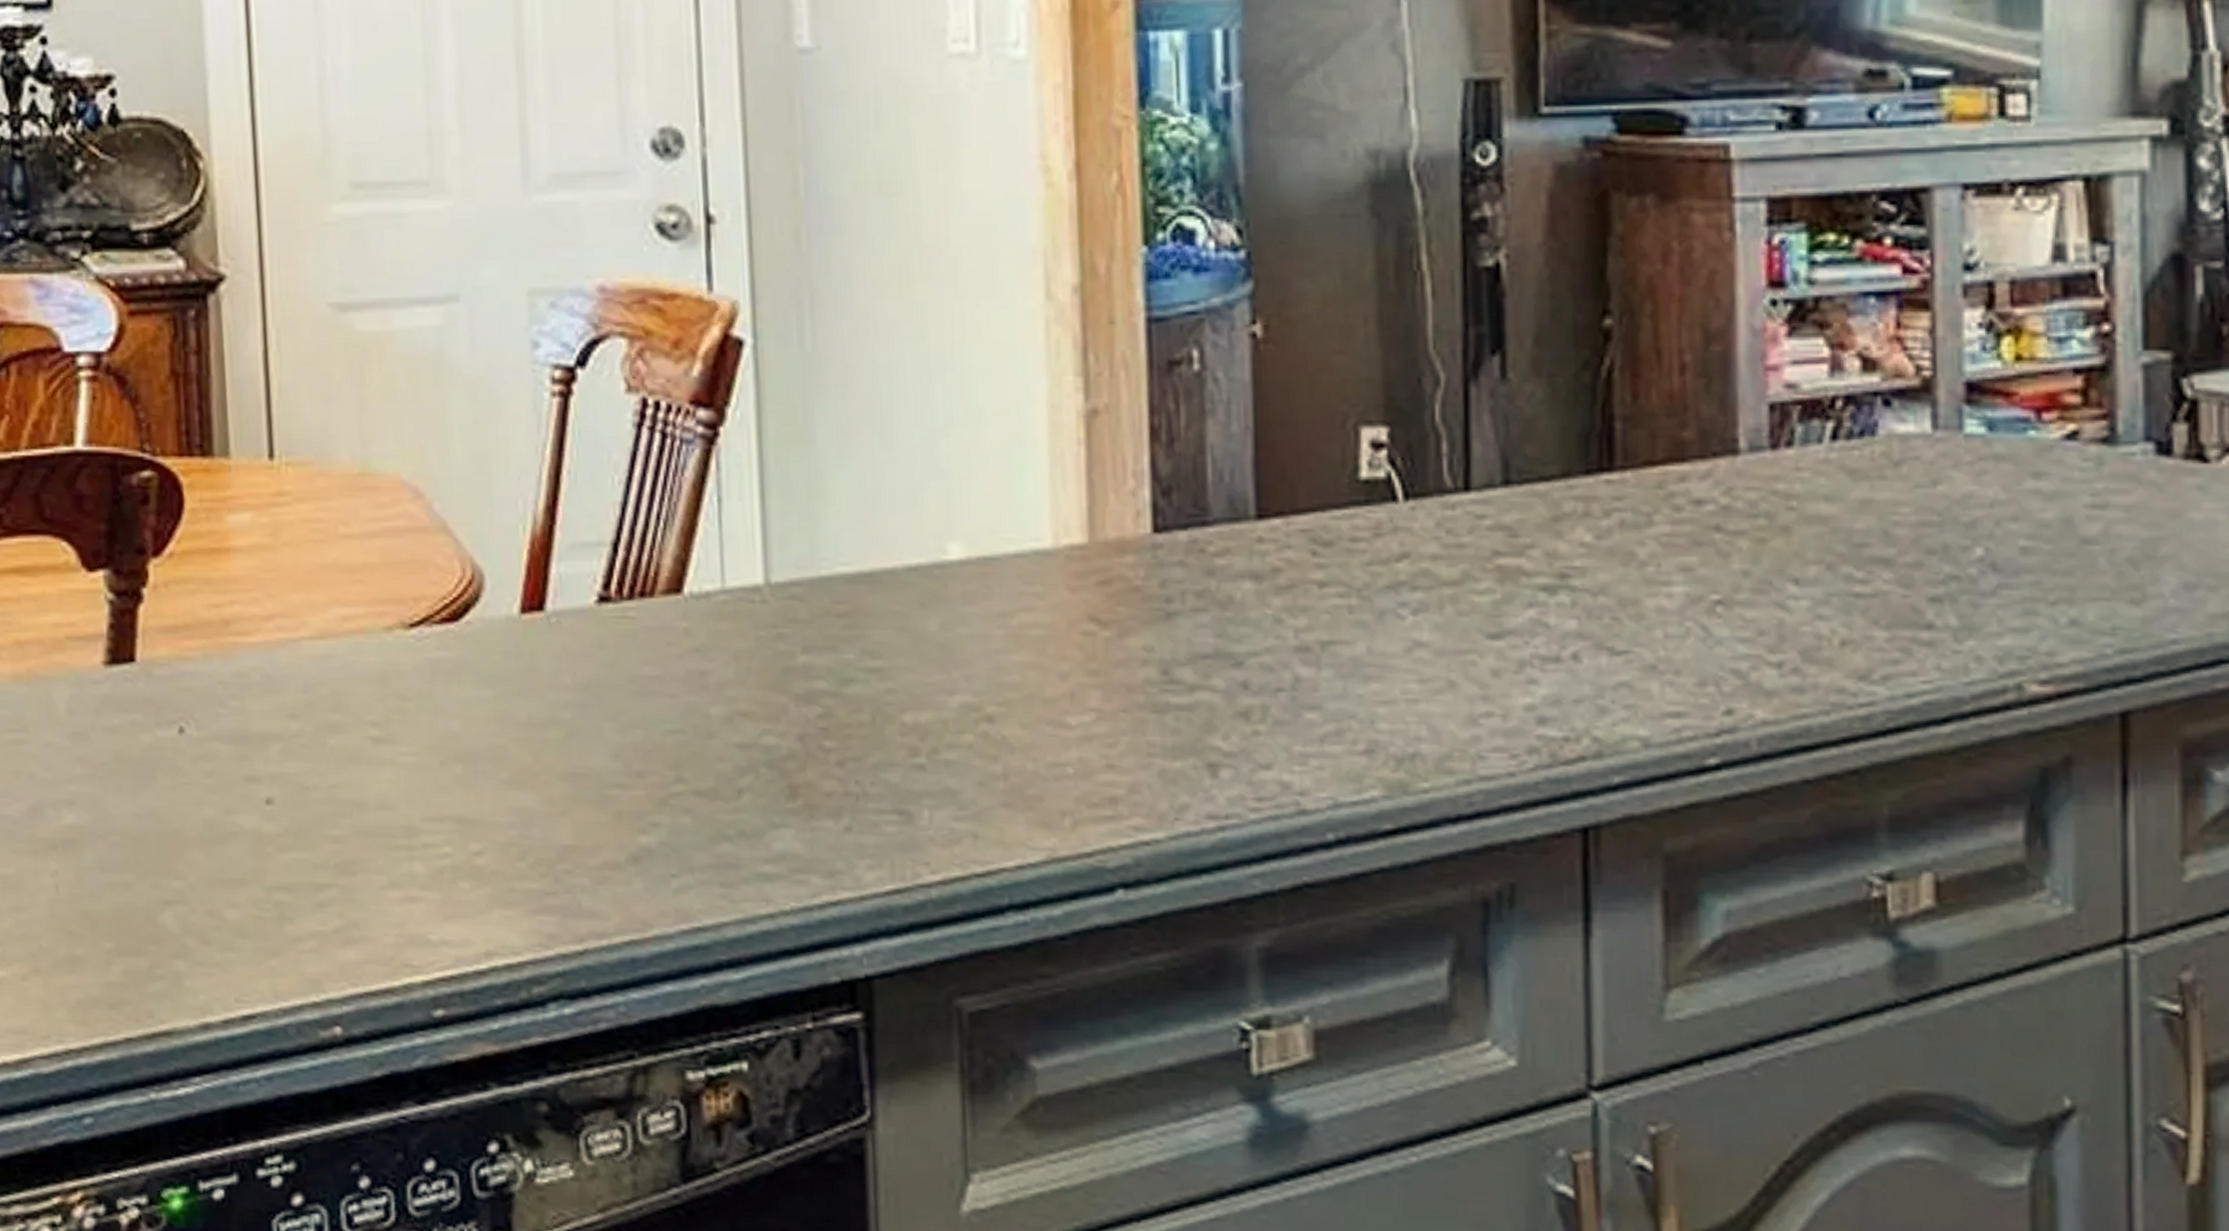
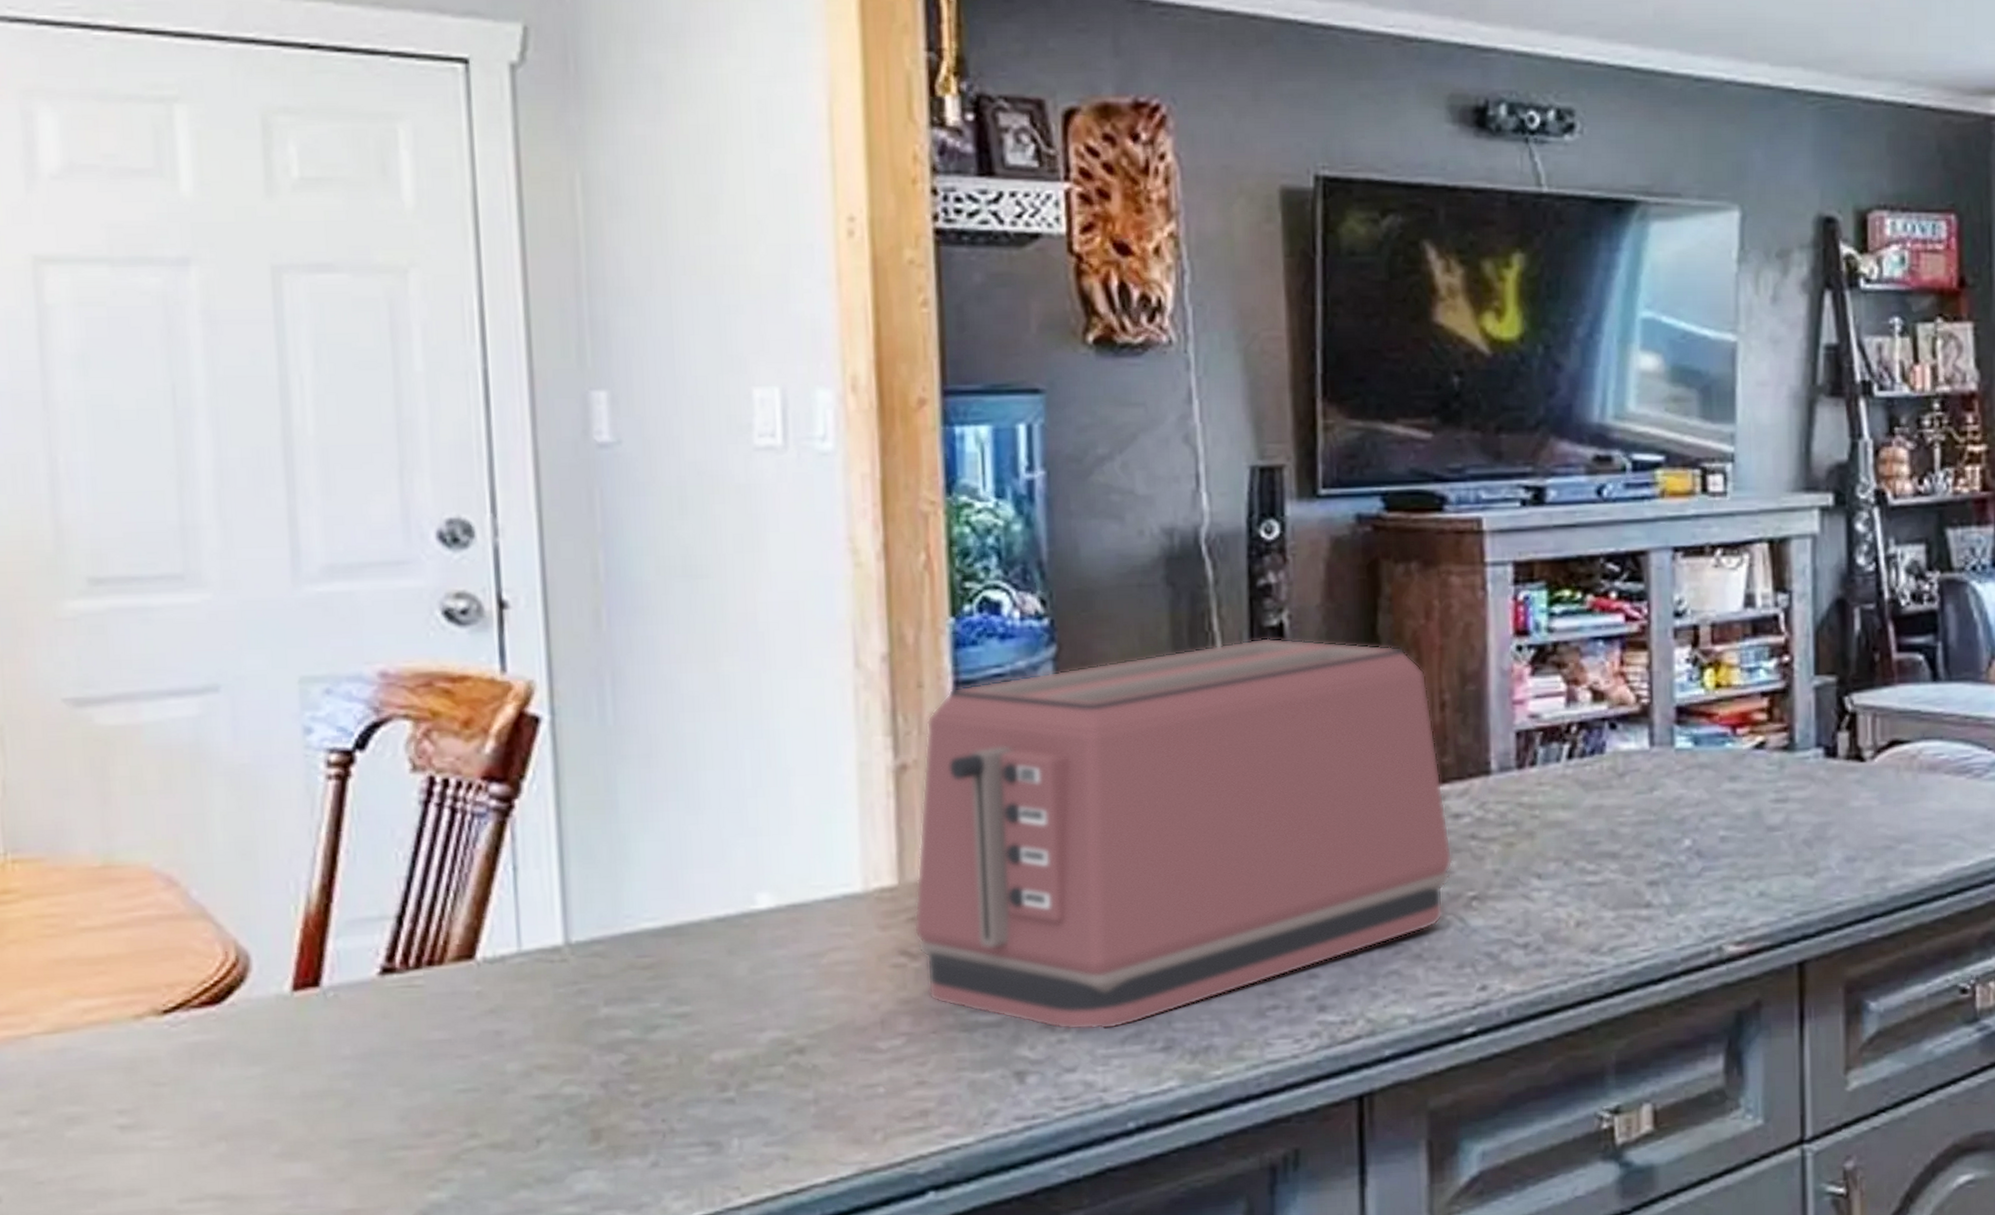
toaster: none [1104,279,1694,724] -> present [913,637,1453,1031]

